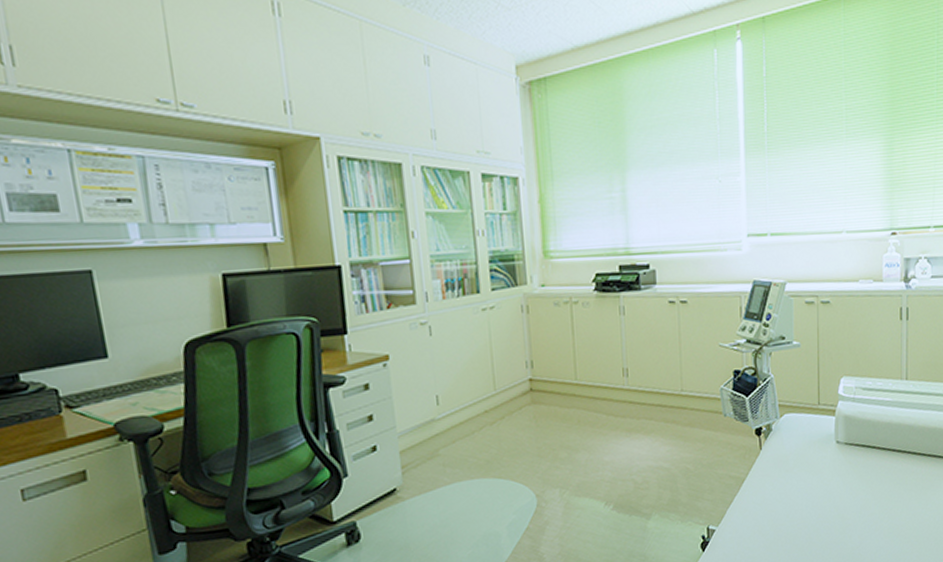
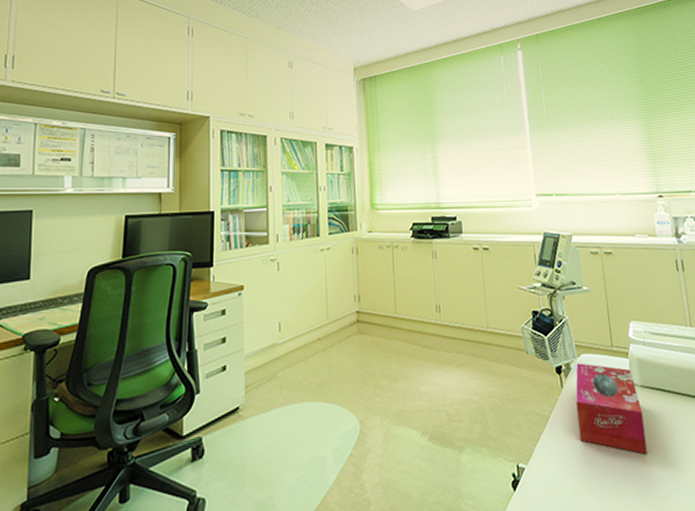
tissue box: none [774,423,843,509] -> present [575,363,647,454]

